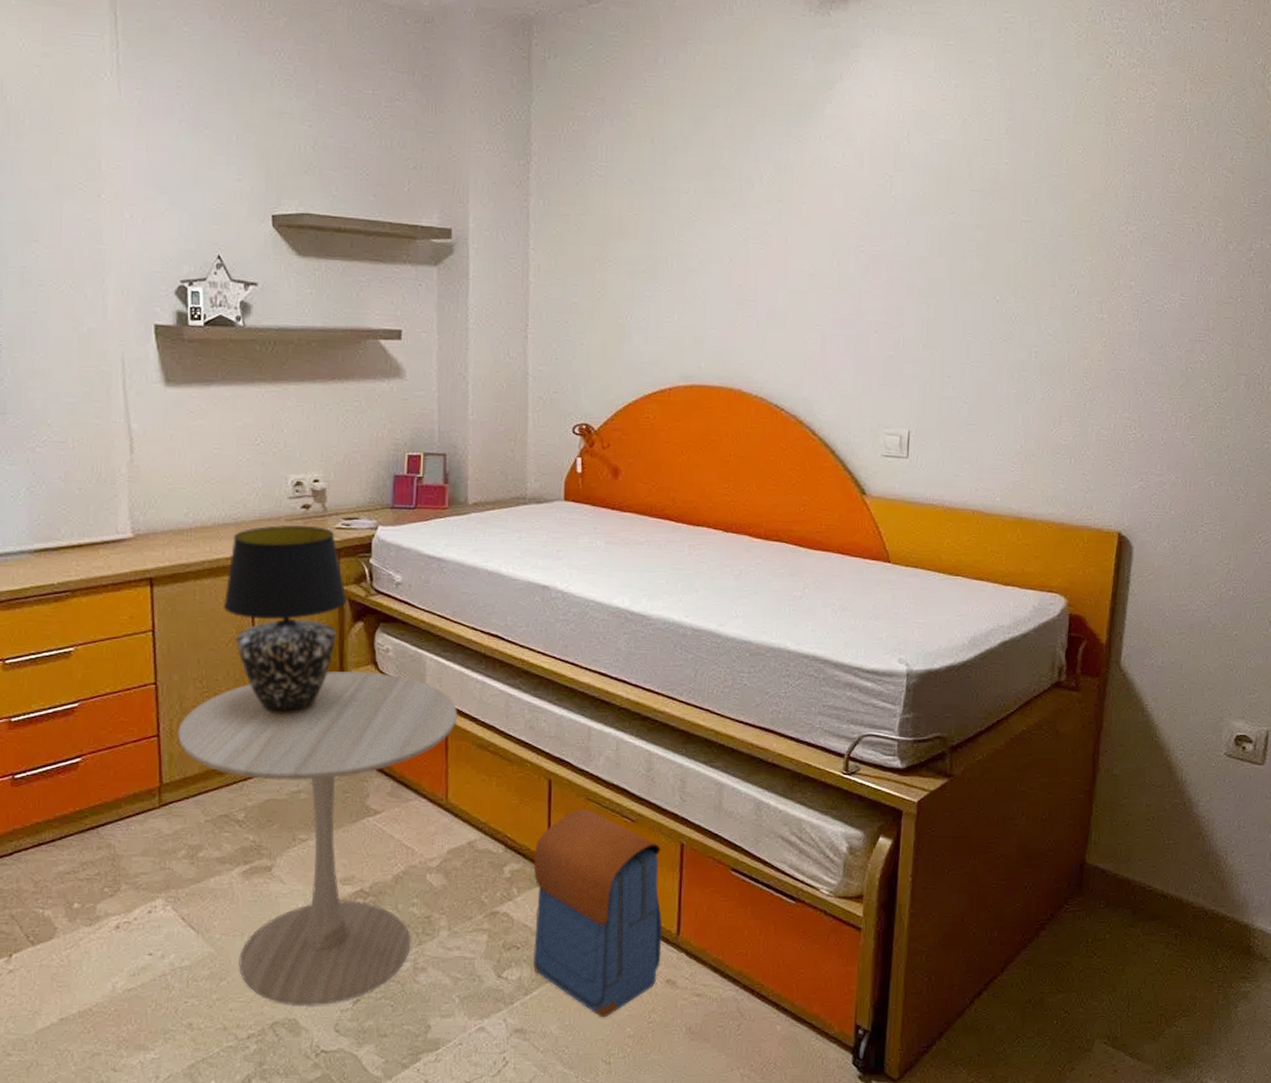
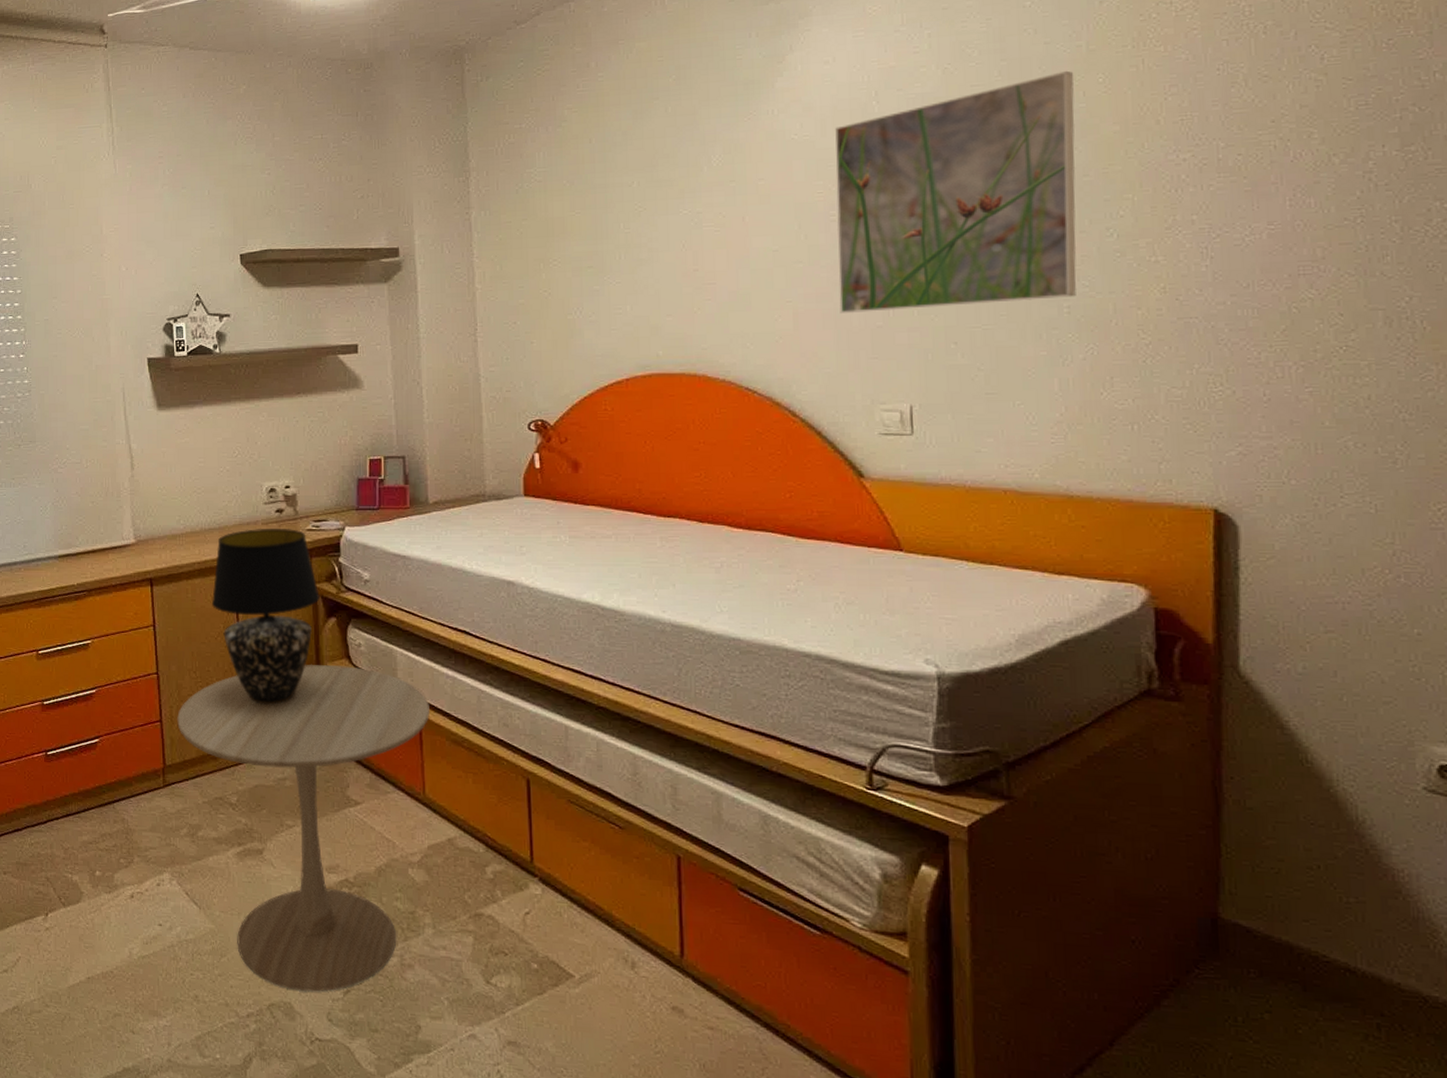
backpack: present [533,809,663,1018] -> none [516,811,664,1041]
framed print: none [860,137,1061,344] -> present [835,70,1077,313]

